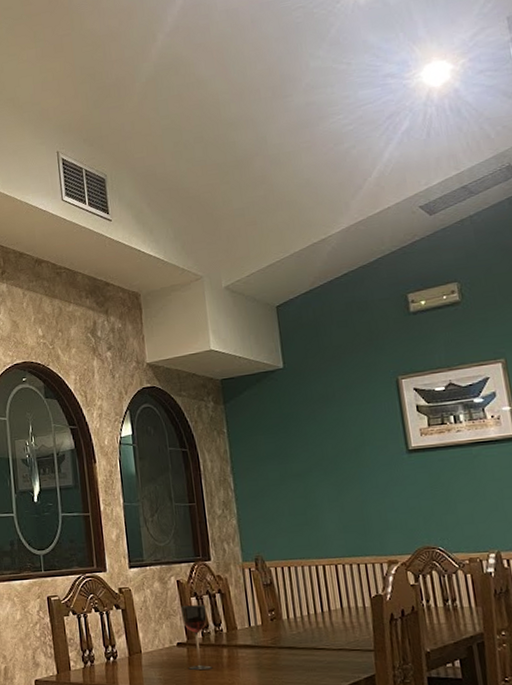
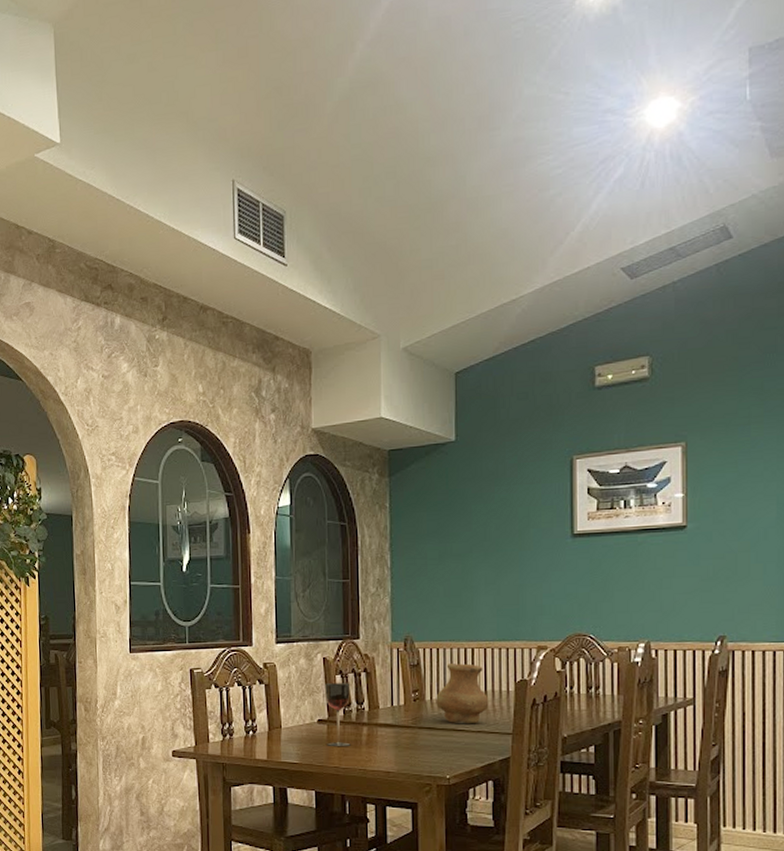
vase: none [292,580,347,642] -> present [436,663,489,724]

